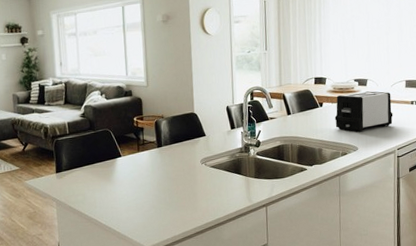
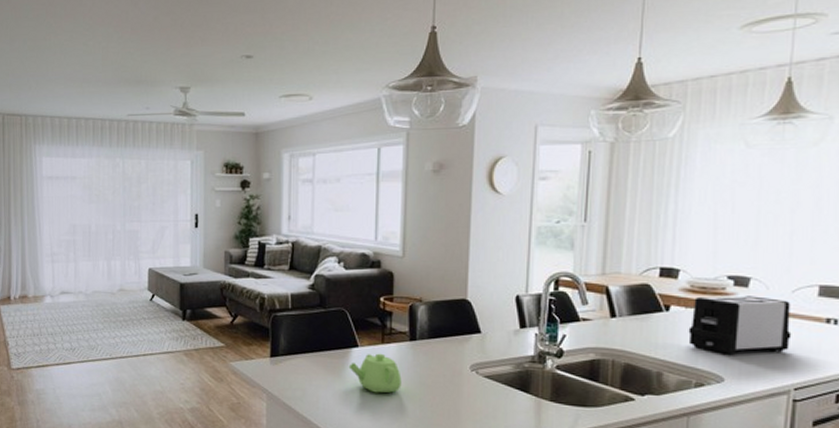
teapot: none [115,159,155,190] -> present [348,353,402,393]

